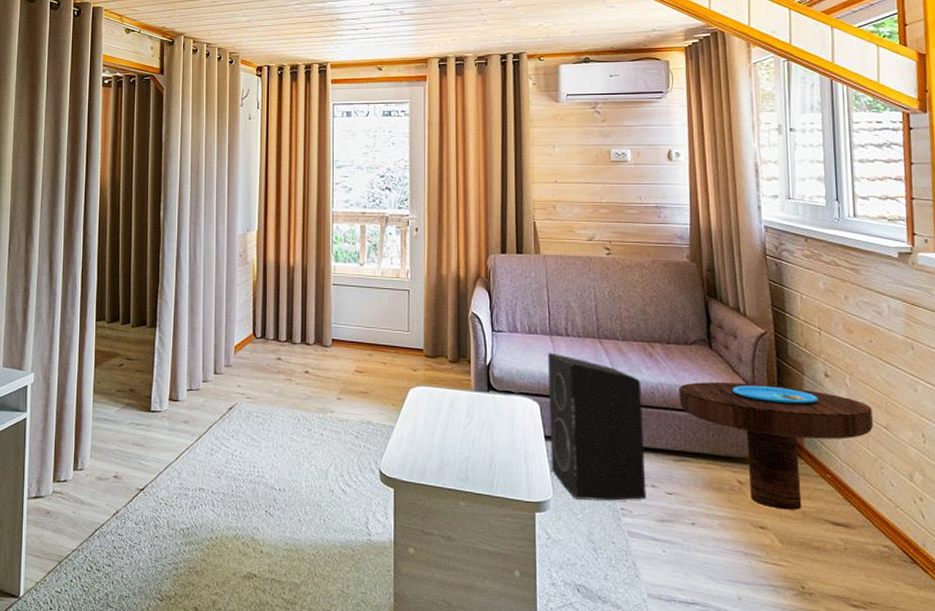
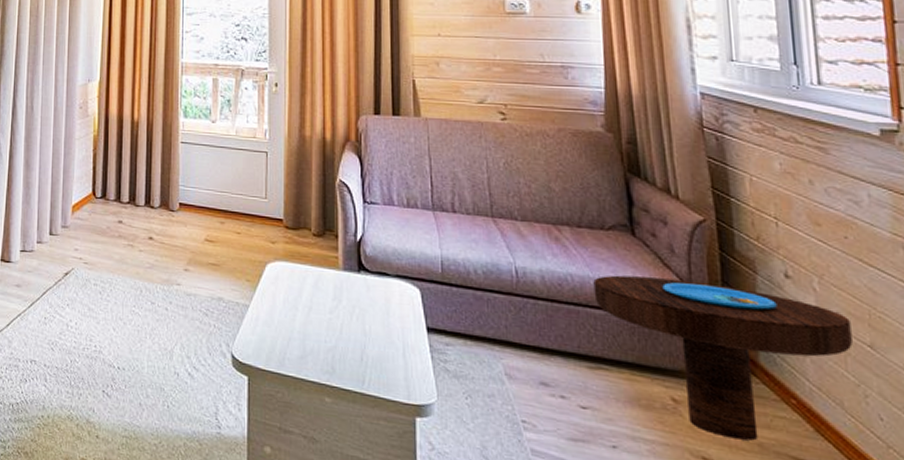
speaker: present [548,352,647,501] -> none [430,230,554,412]

